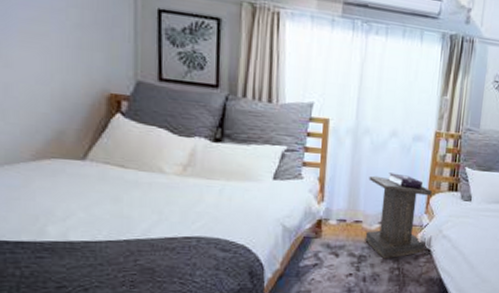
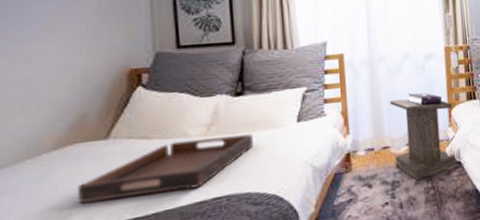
serving tray: none [53,175,227,224] -> present [77,134,253,205]

